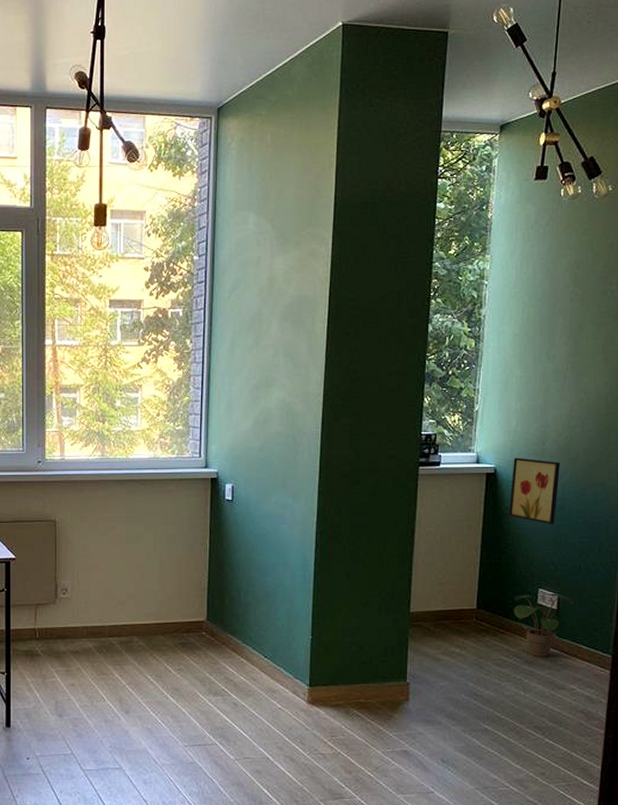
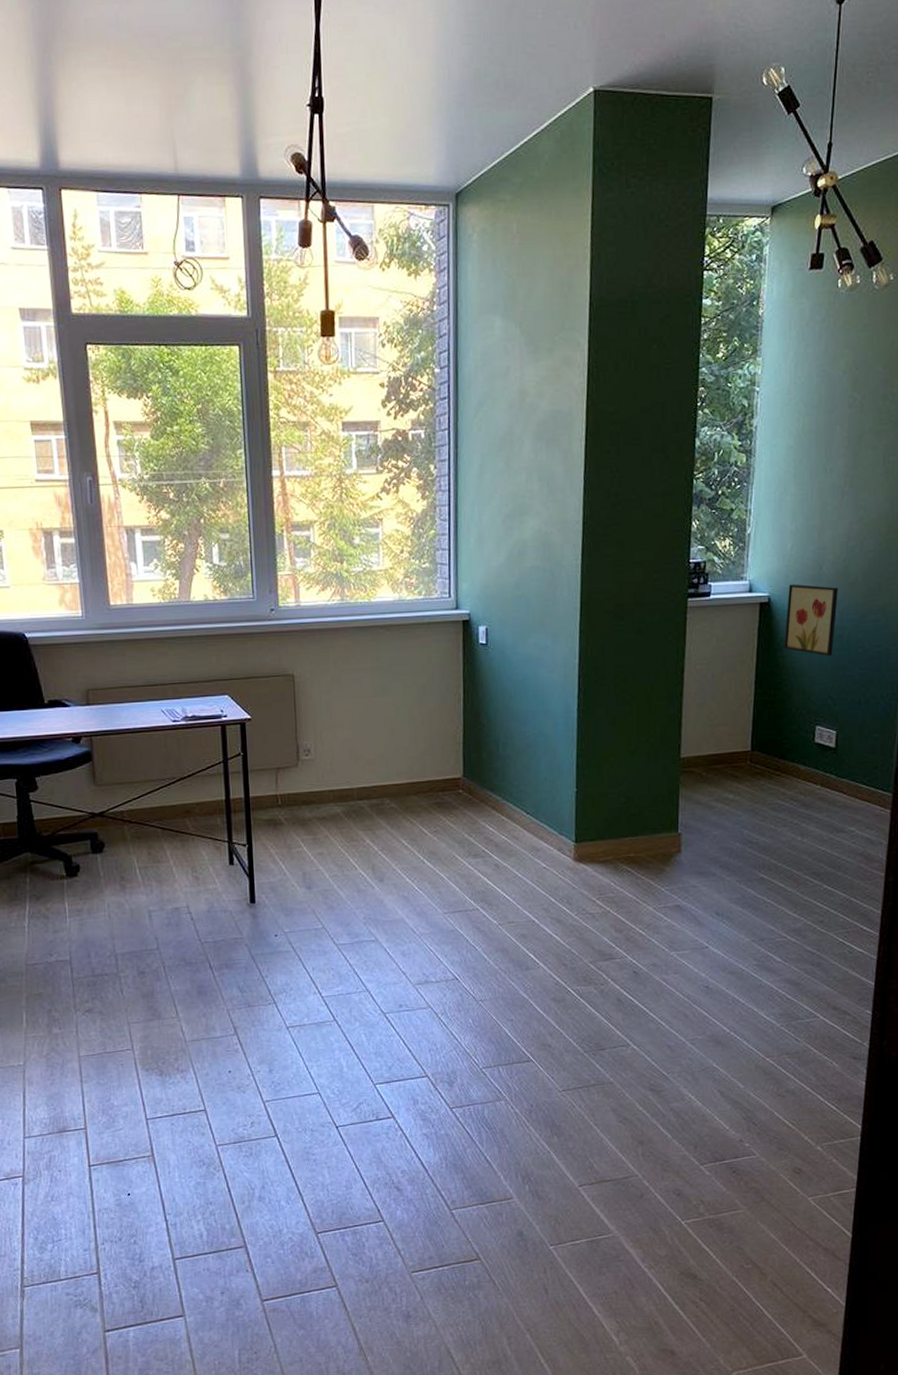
potted plant: present [513,593,574,658] -> none [789,730,853,800]

